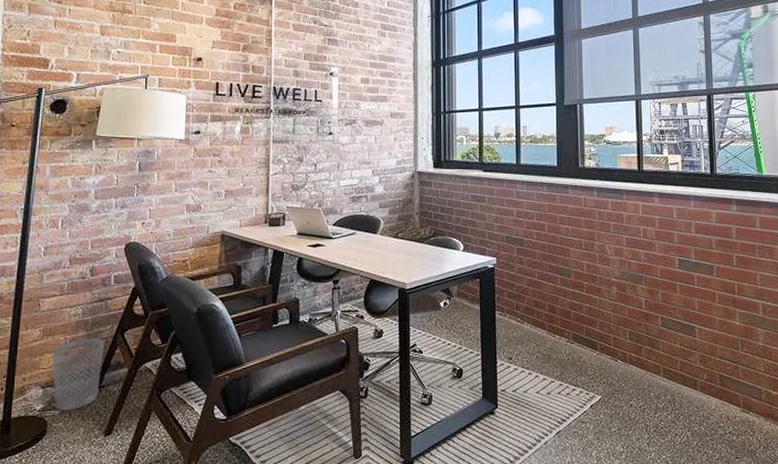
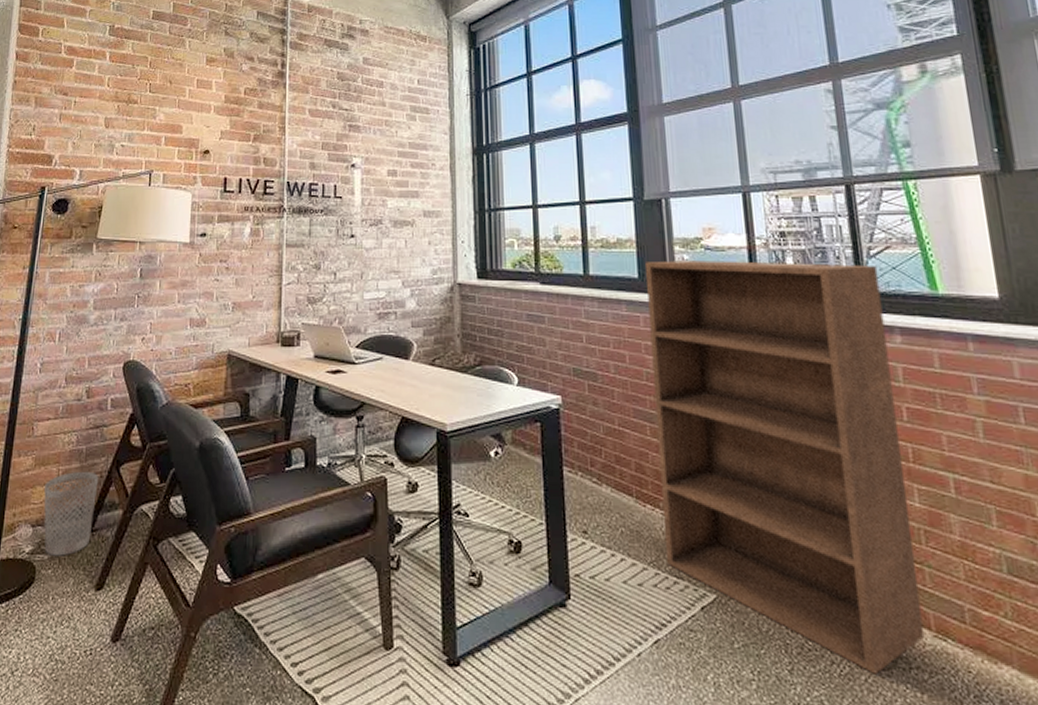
bookshelf: none [563,152,736,440] -> present [646,260,925,675]

